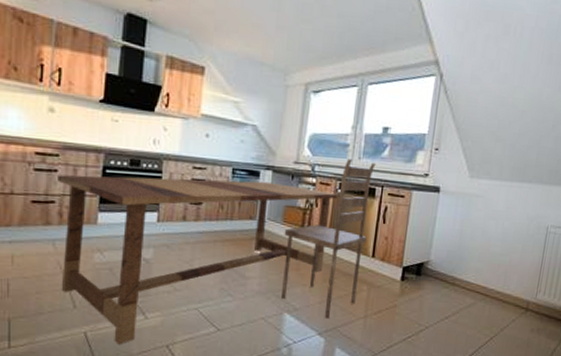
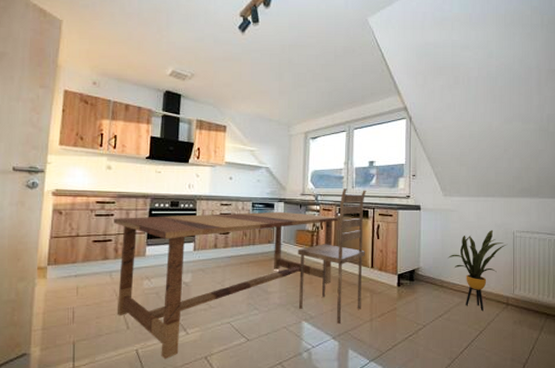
house plant: none [464,222,539,315] -> present [447,230,508,311]

